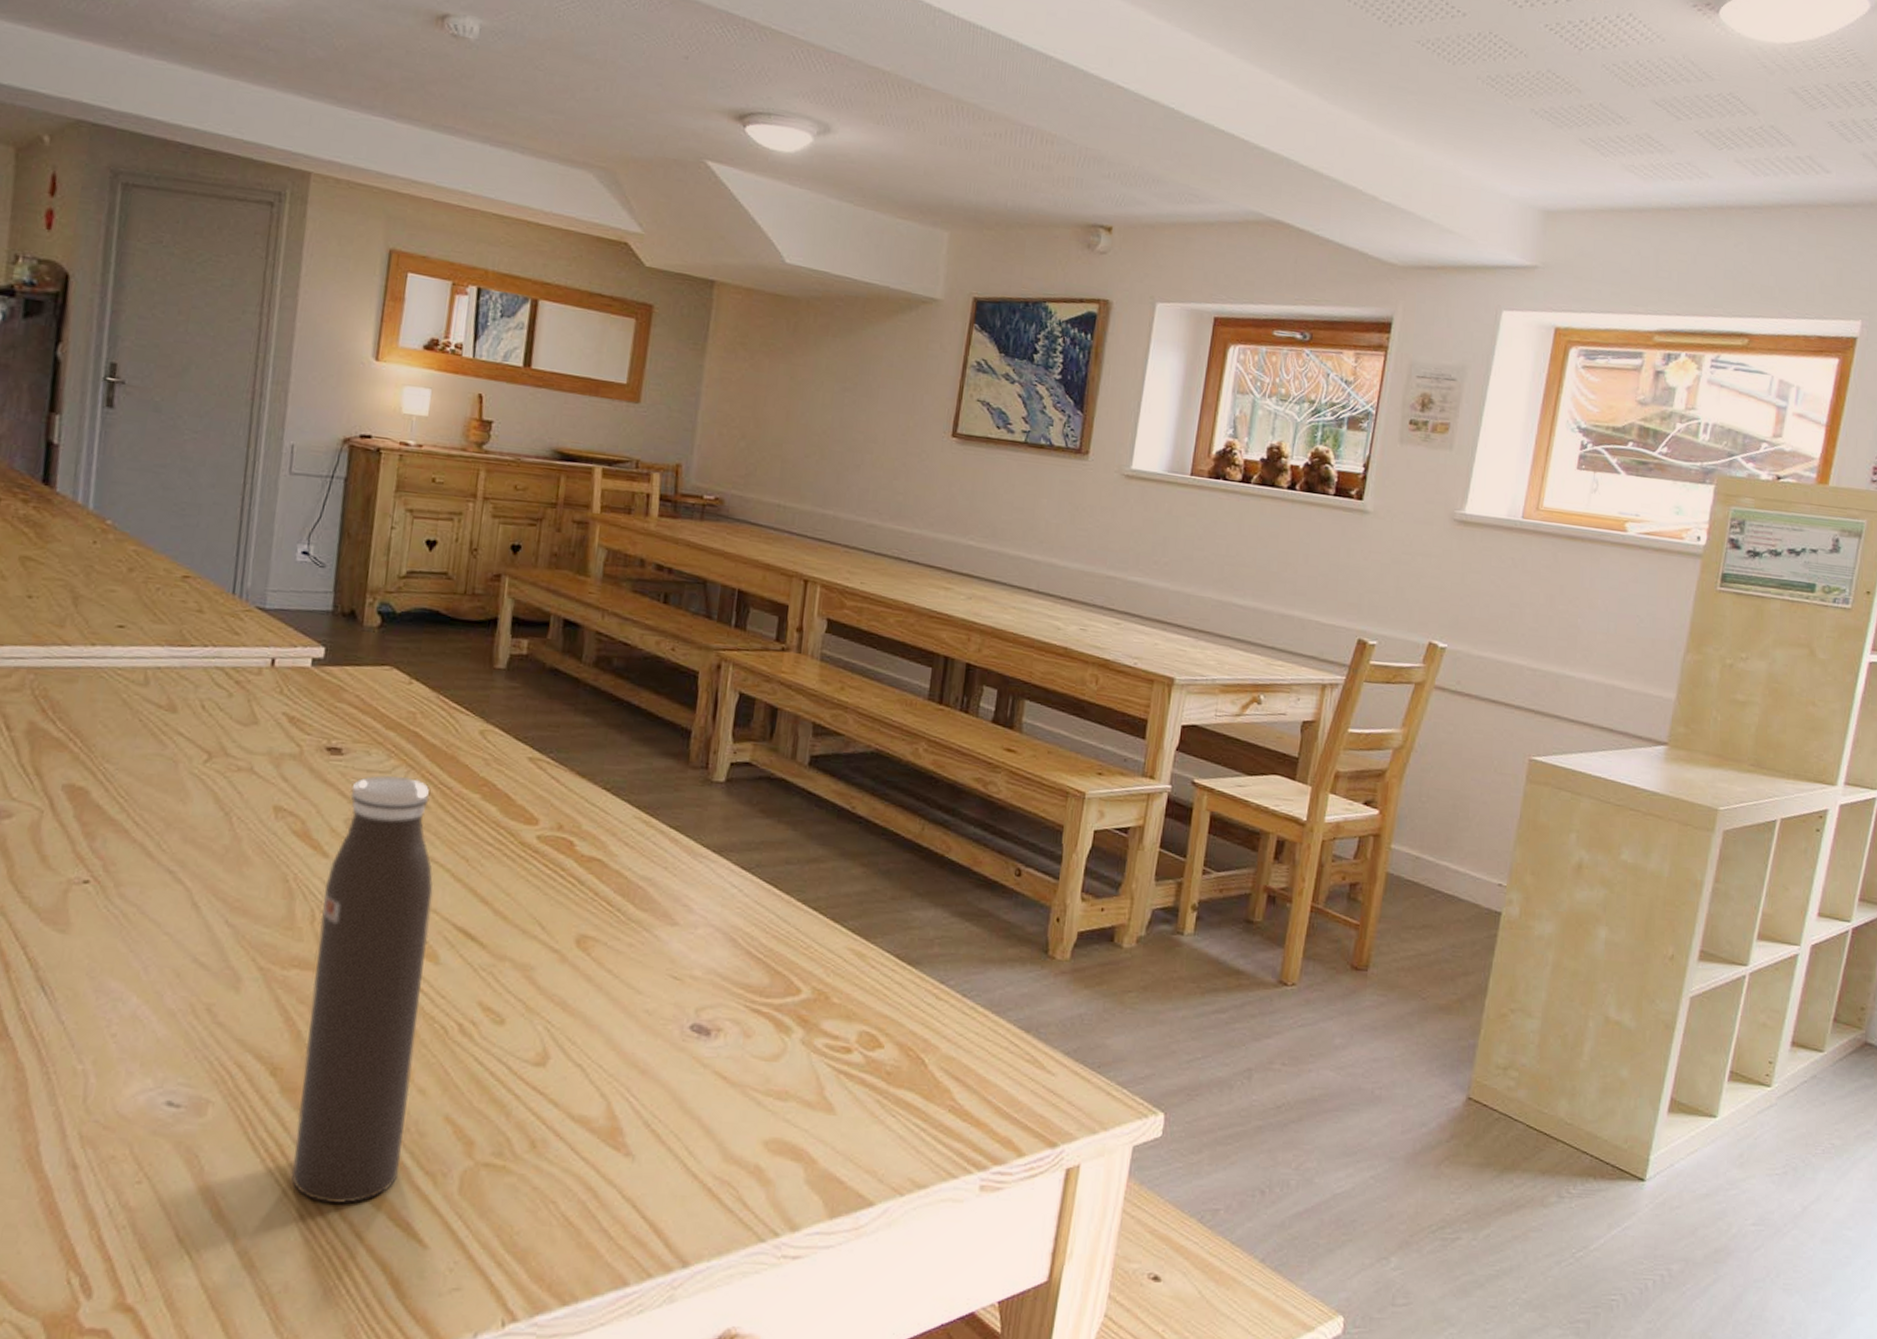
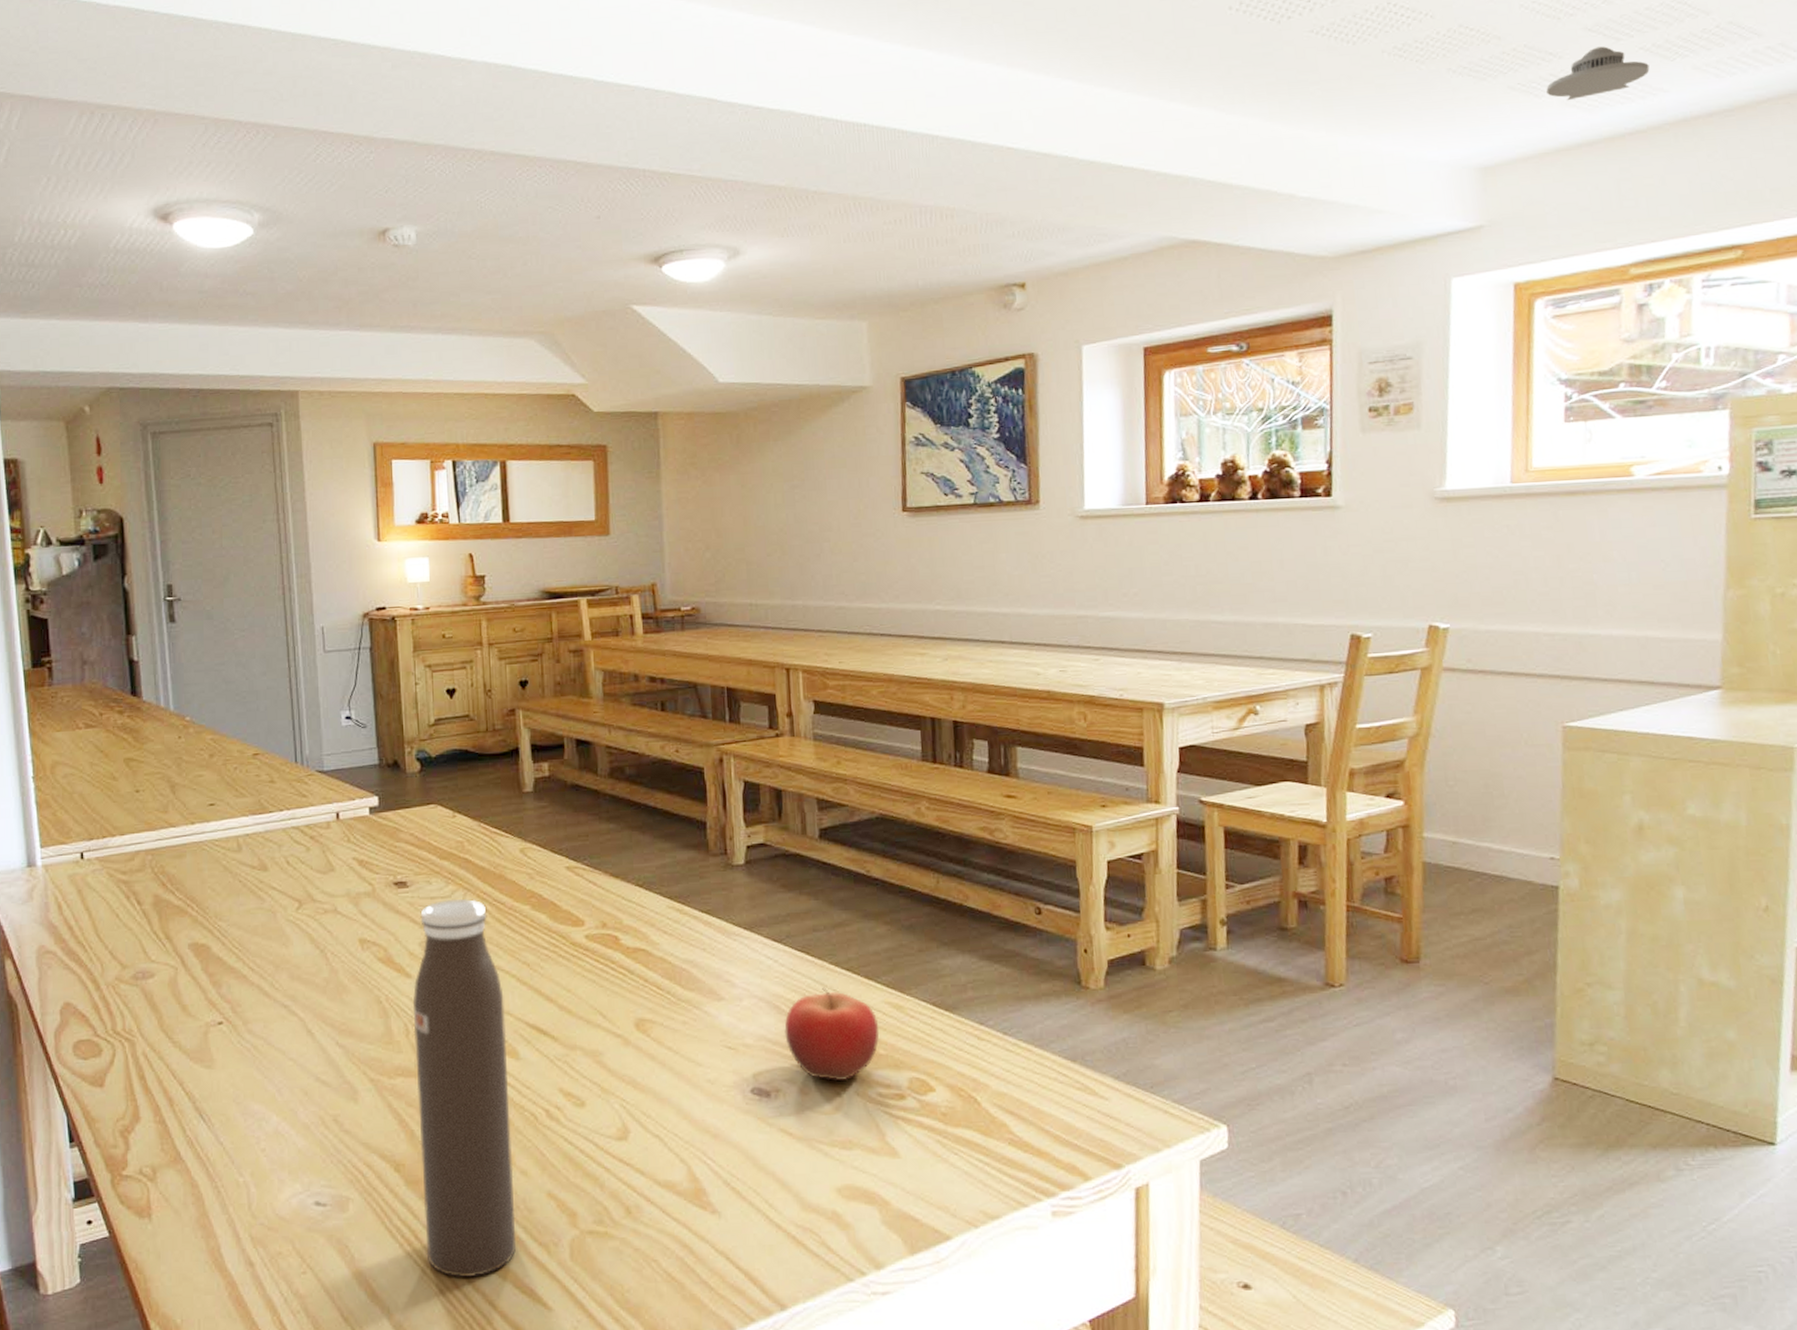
fruit: none [736,924,837,1026] -> present [784,987,880,1080]
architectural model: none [1611,120,1700,167] -> present [1546,46,1650,101]

